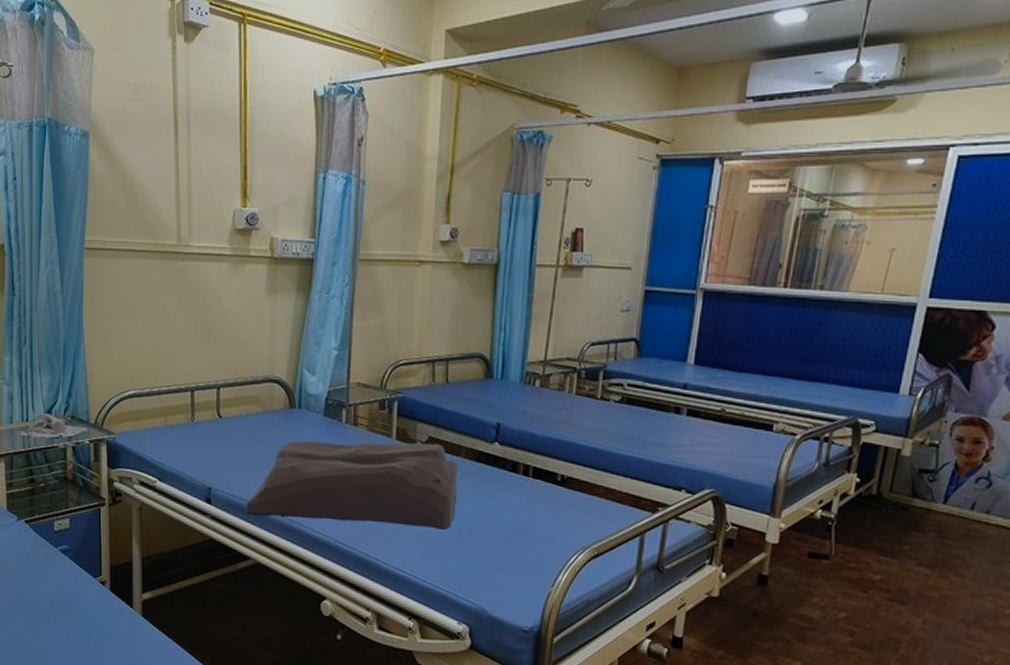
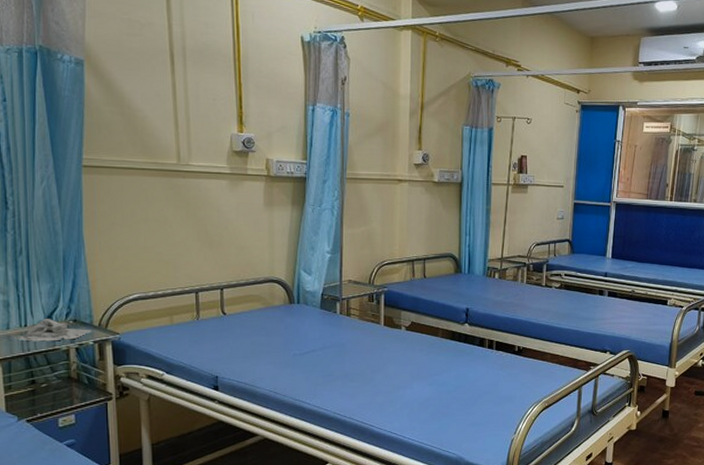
blanket: present [247,441,458,530] -> none [252,327,436,397]

